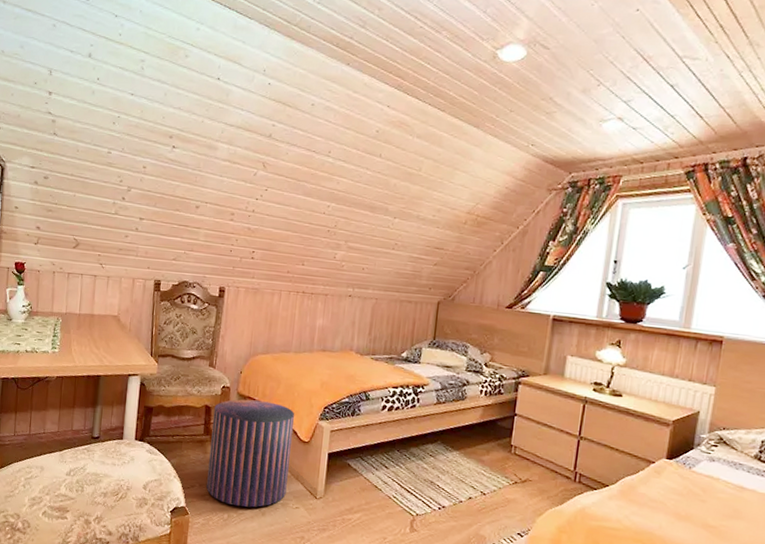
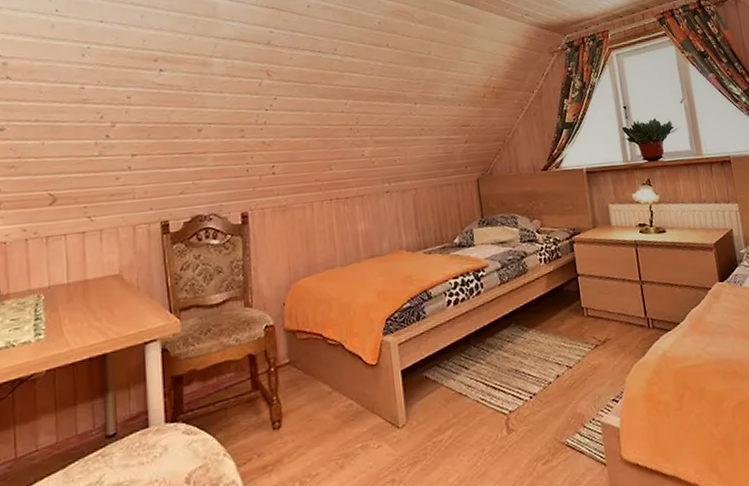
pouf: present [206,399,295,508] -> none [259,329,364,469]

